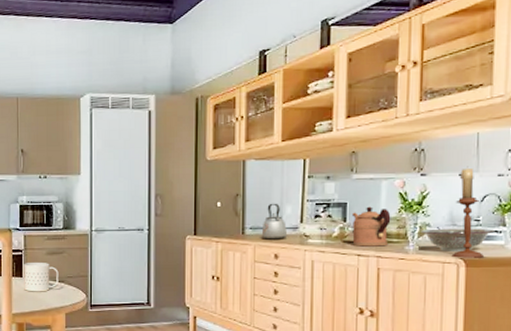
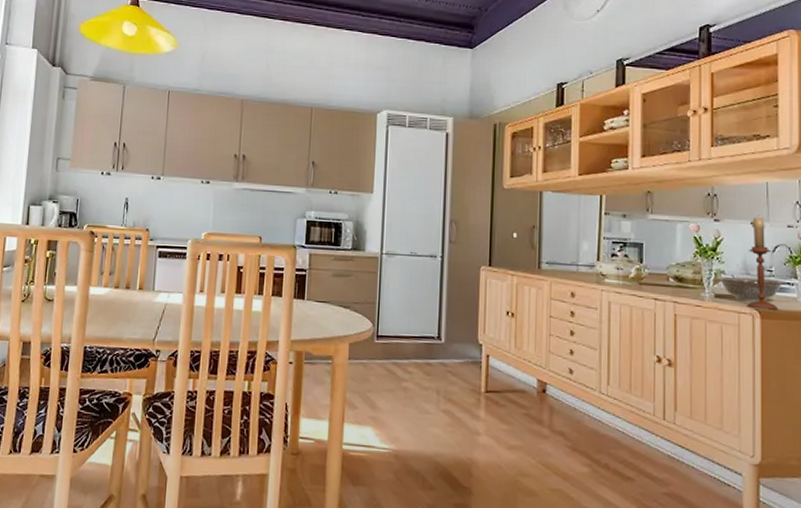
mug: present [24,263,59,292] -> none [306,284,345,318]
kettle: present [261,203,288,241] -> none [558,238,585,278]
coffeepot: present [351,206,391,247] -> none [648,249,687,292]

